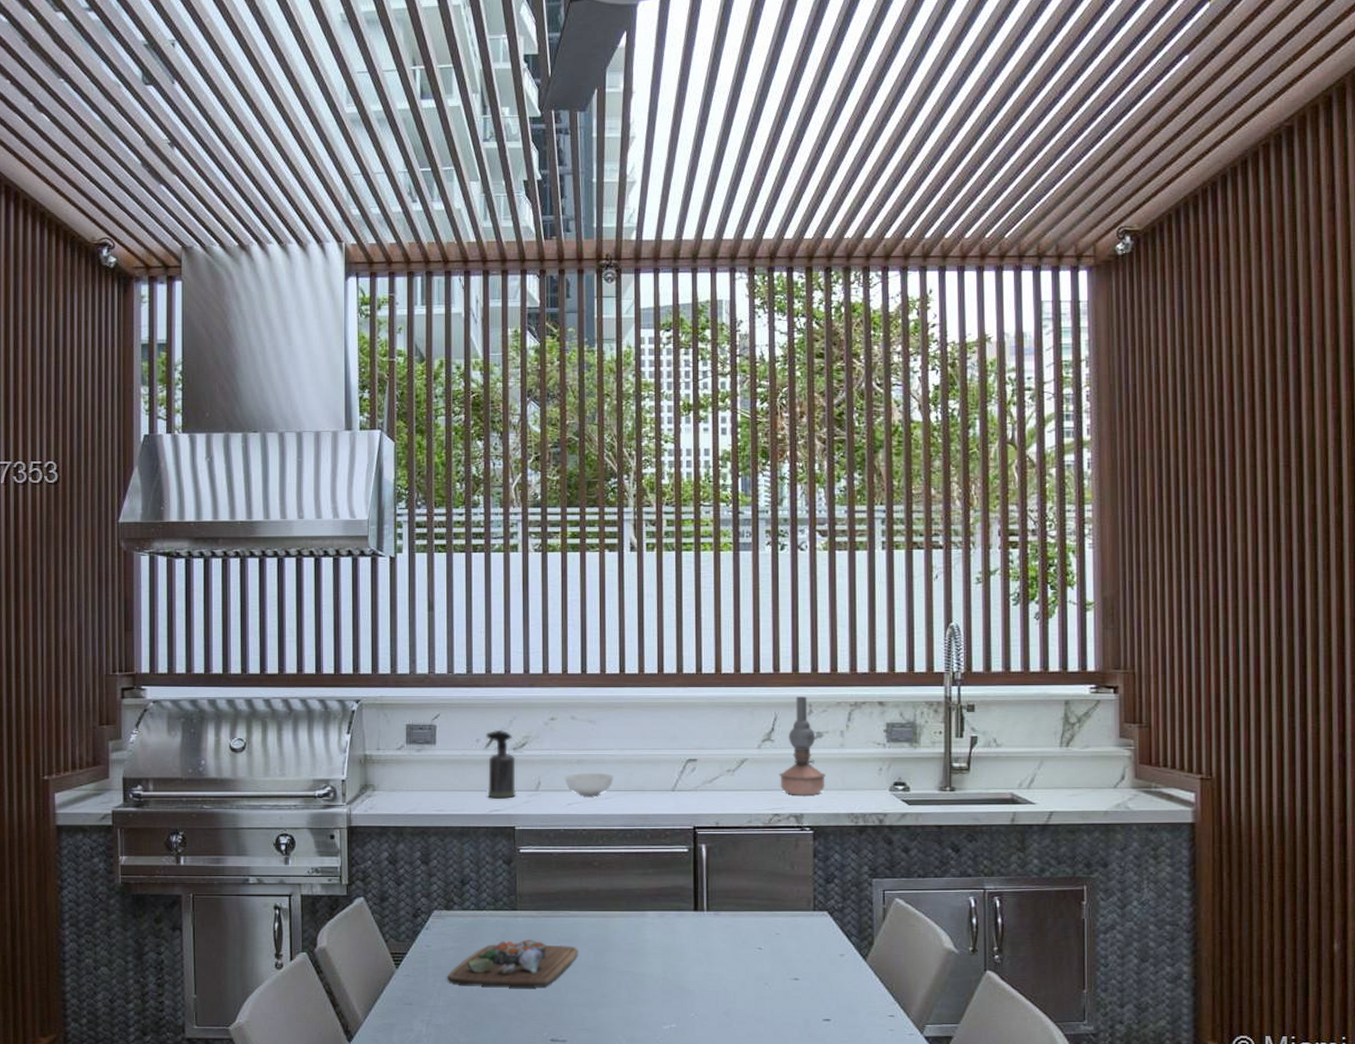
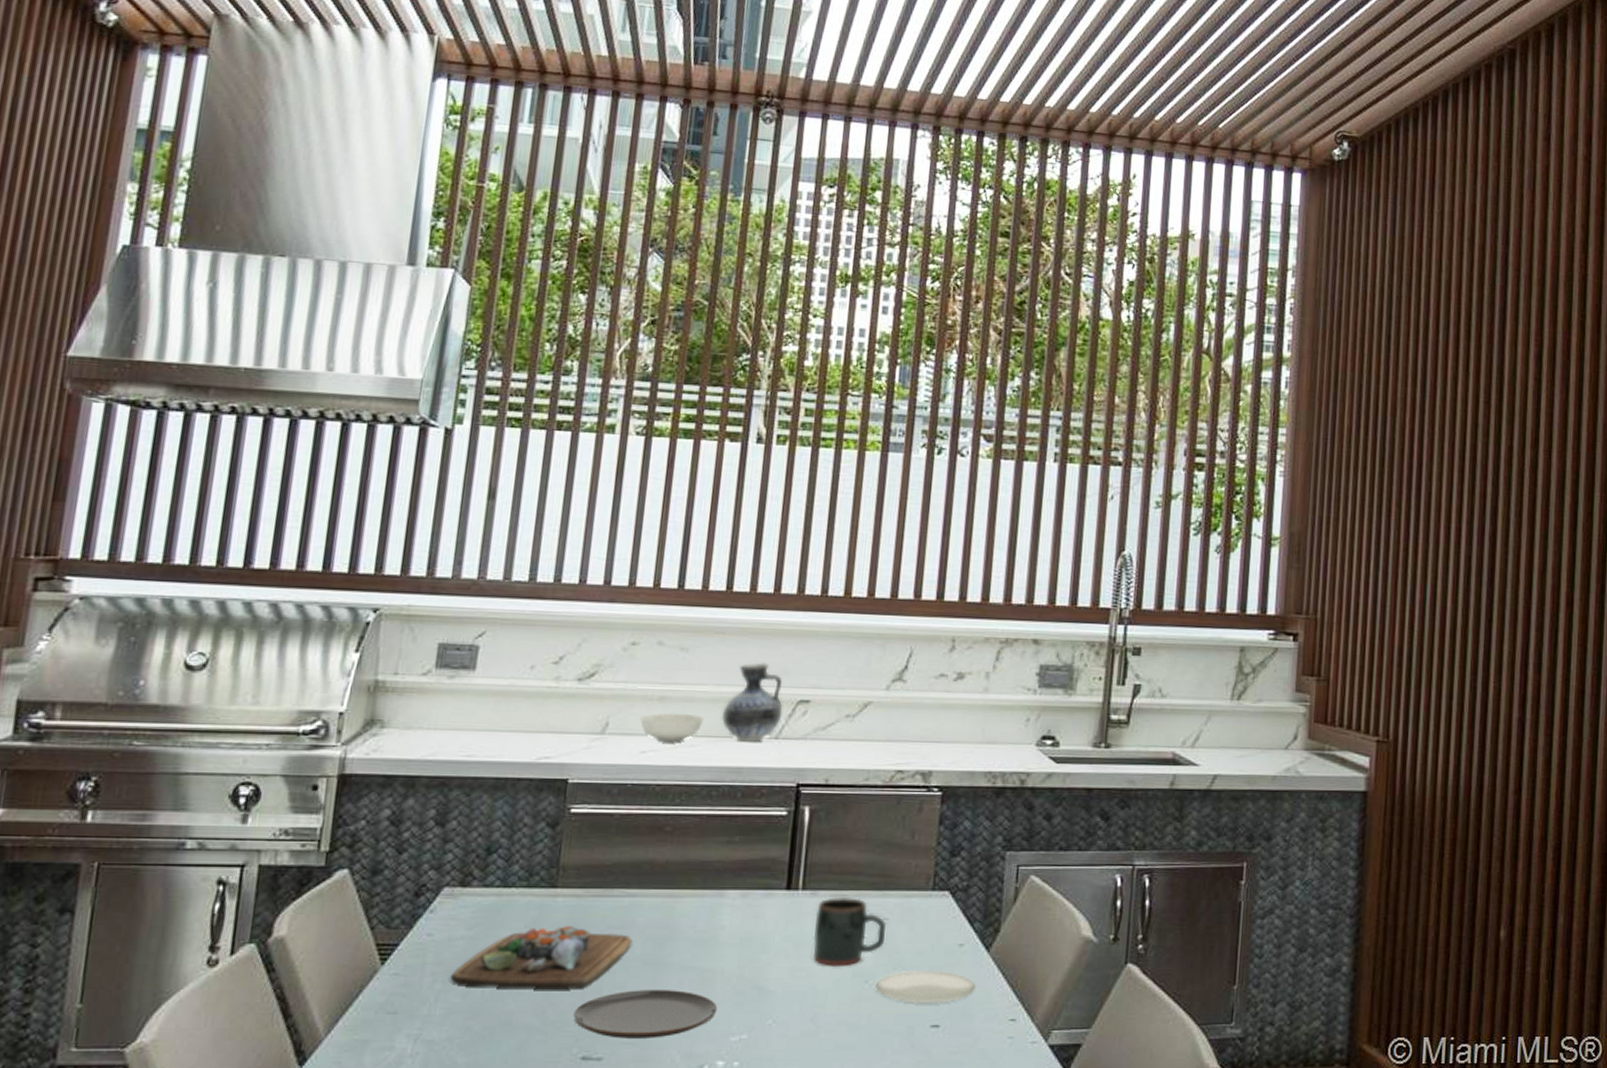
spray bottle: present [484,730,516,799] -> none [536,654,580,743]
plate: none [541,989,650,1026] -> present [573,990,718,1039]
ceramic jug: none [627,730,676,794] -> present [721,662,782,742]
mug: none [719,916,779,972] -> present [813,896,887,967]
plate: none [774,975,858,1002] -> present [875,970,977,1003]
oil lamp: present [779,697,825,795] -> none [908,629,963,749]

